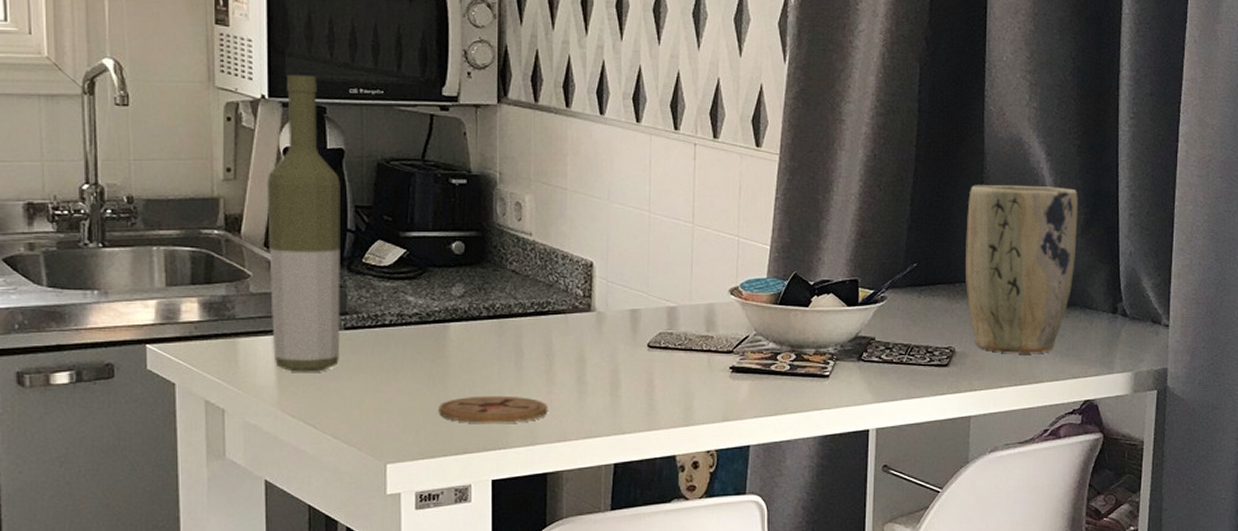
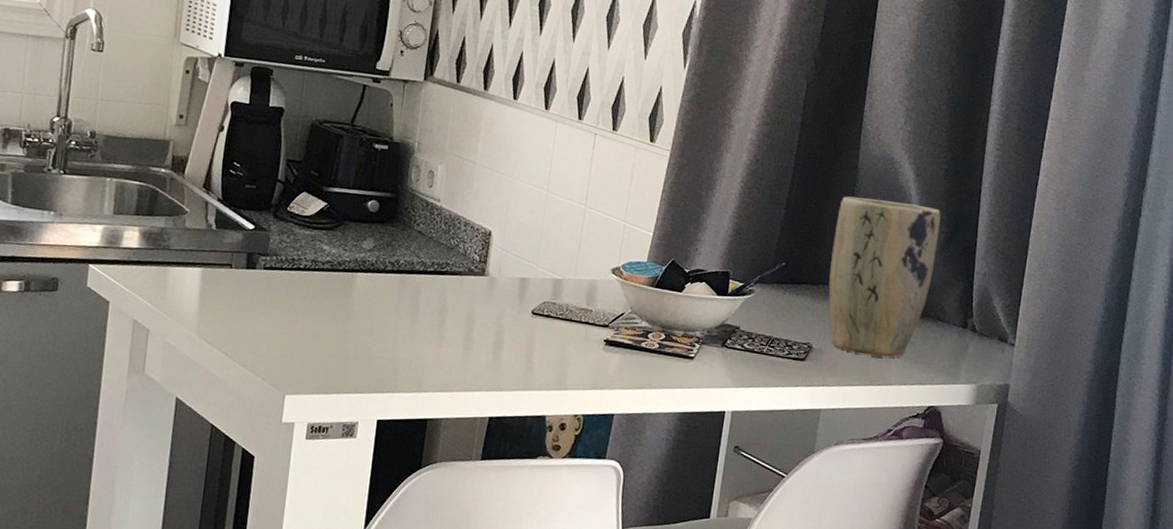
bottle: present [266,74,341,372] -> none [198,37,277,305]
coaster: present [438,395,548,423] -> none [337,341,436,370]

